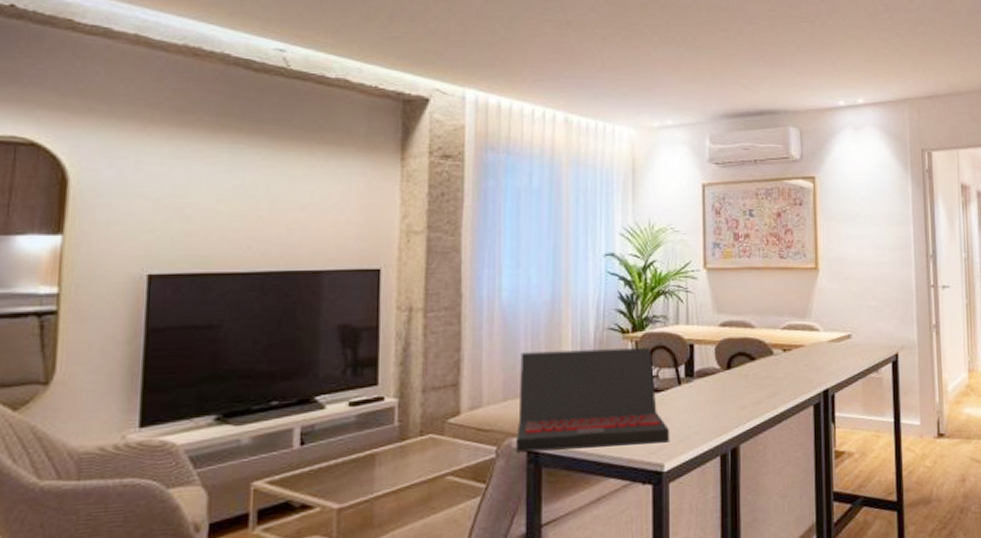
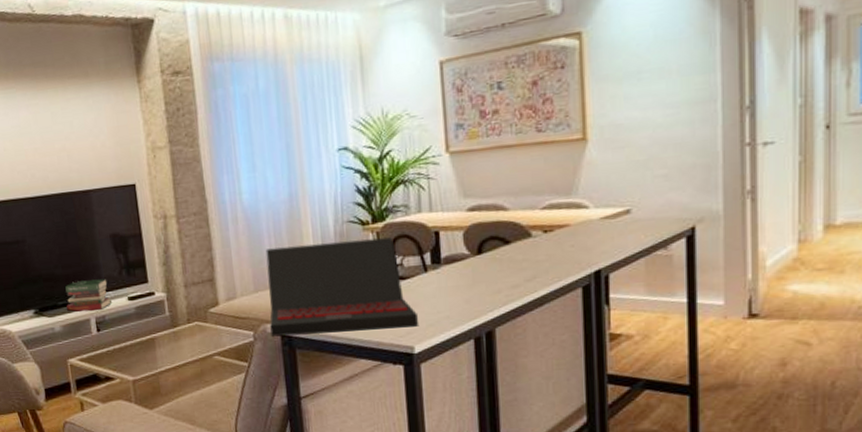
books: none [264,378,326,419] -> present [65,279,111,312]

